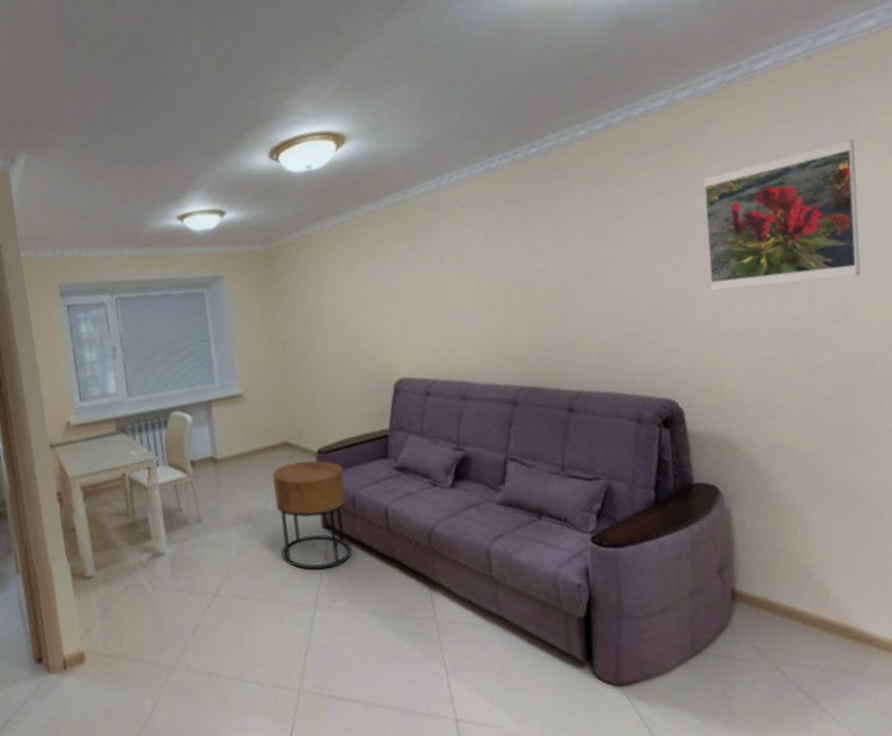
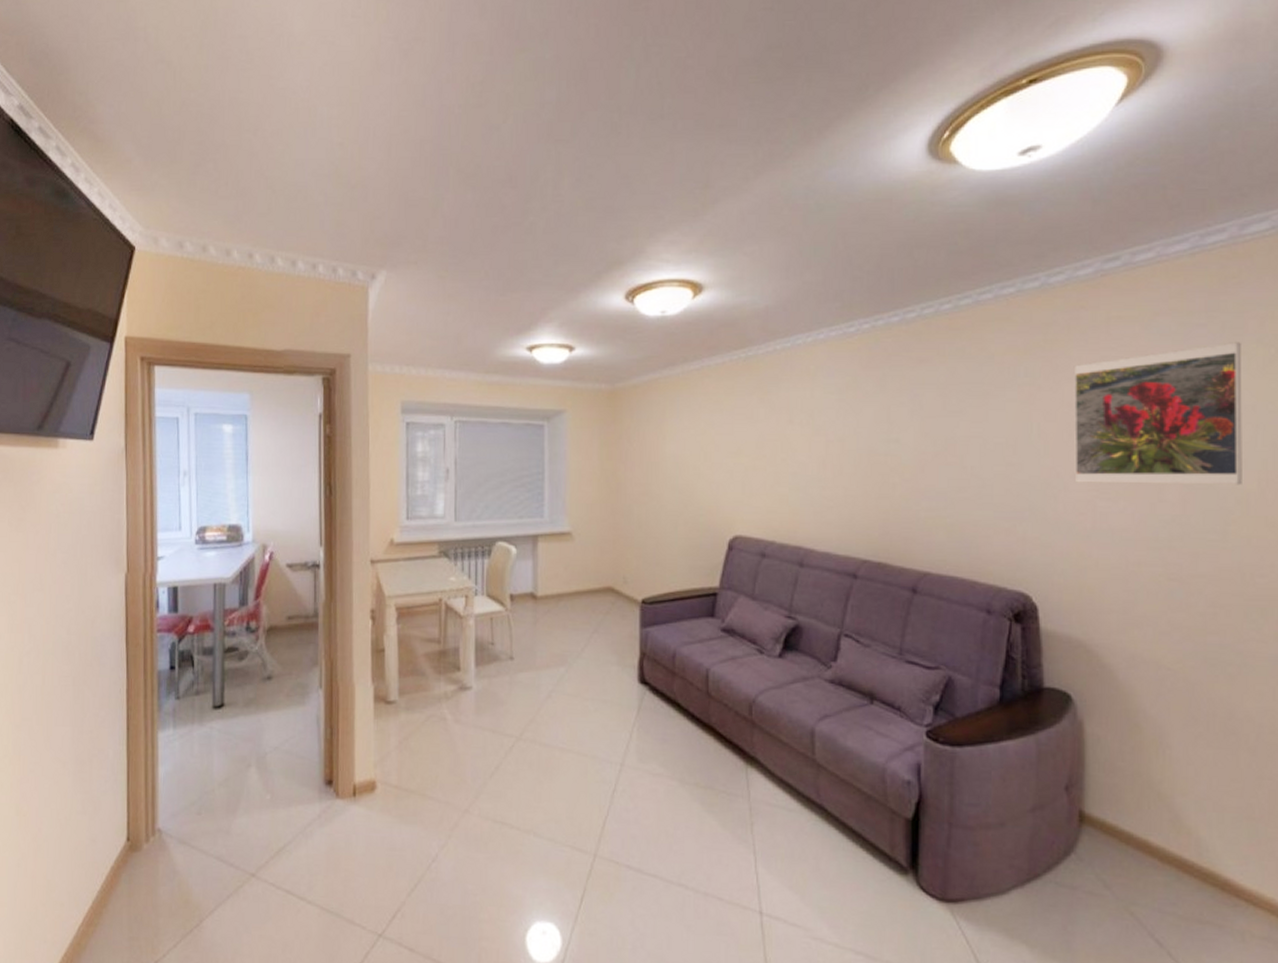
side table: present [273,460,353,570] -> none [592,609,667,727]

